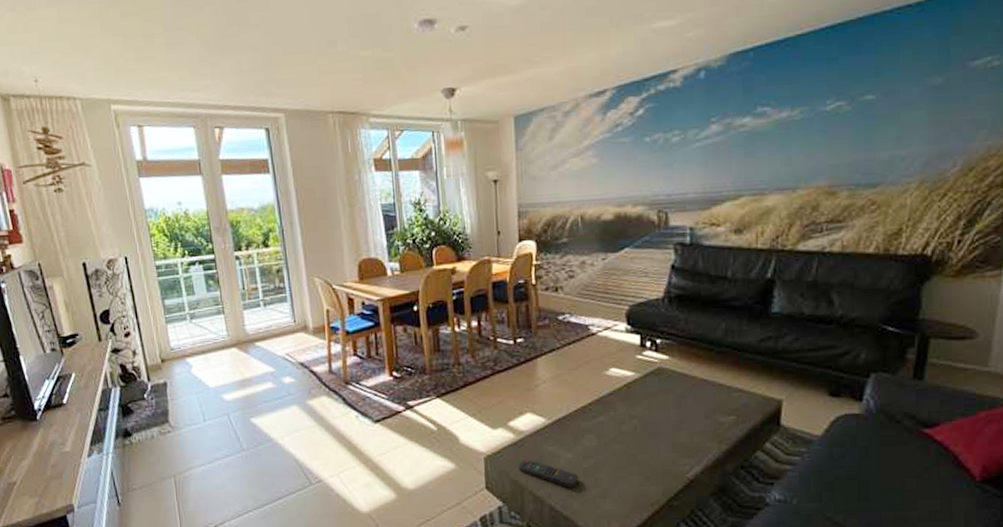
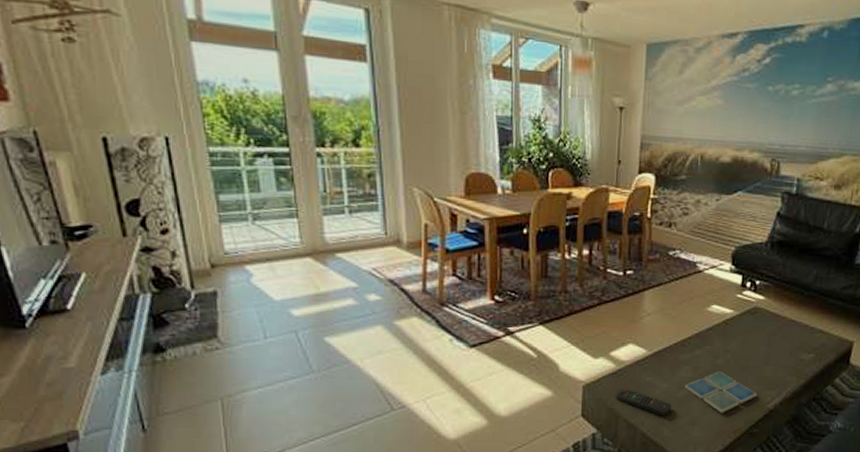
drink coaster: none [591,439,674,484] -> present [685,371,758,413]

